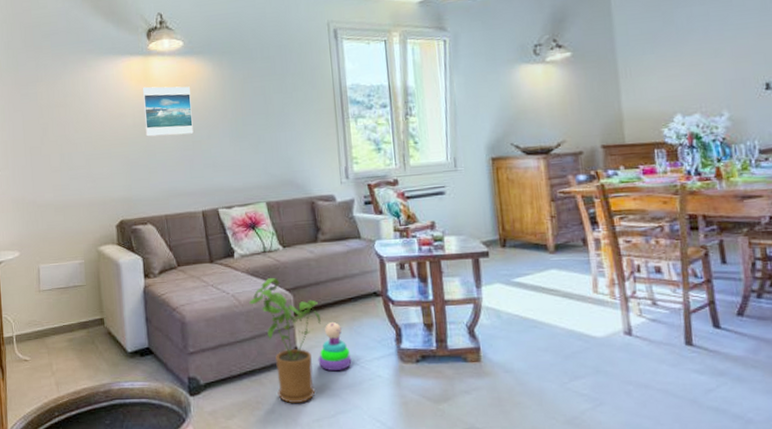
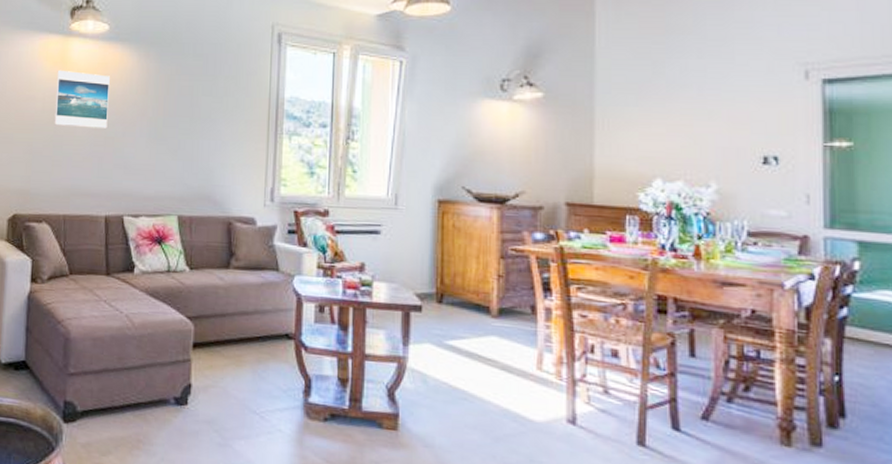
house plant: present [249,278,322,403] -> none [144,302,223,449]
stacking toy: present [318,321,352,371] -> none [212,360,251,418]

